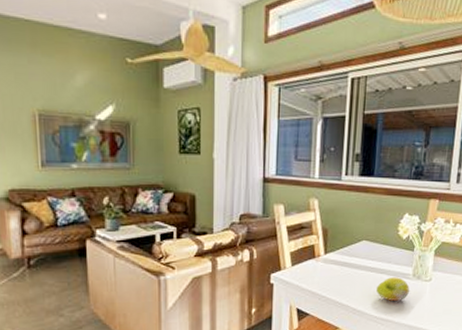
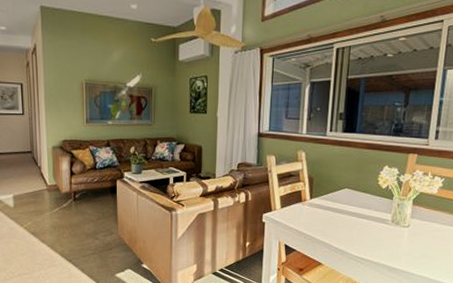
fruit: present [376,277,410,301] -> none [357,222,389,243]

